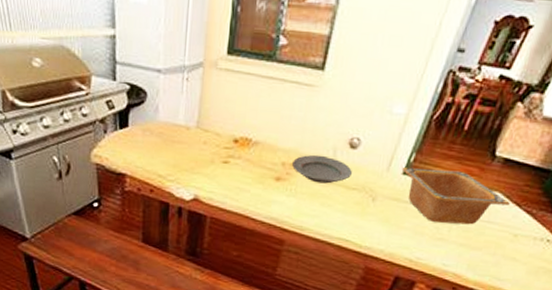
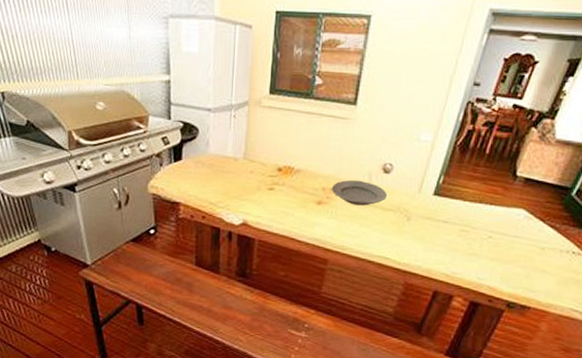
serving bowl: present [401,168,510,225] -> none [432,189,534,240]

